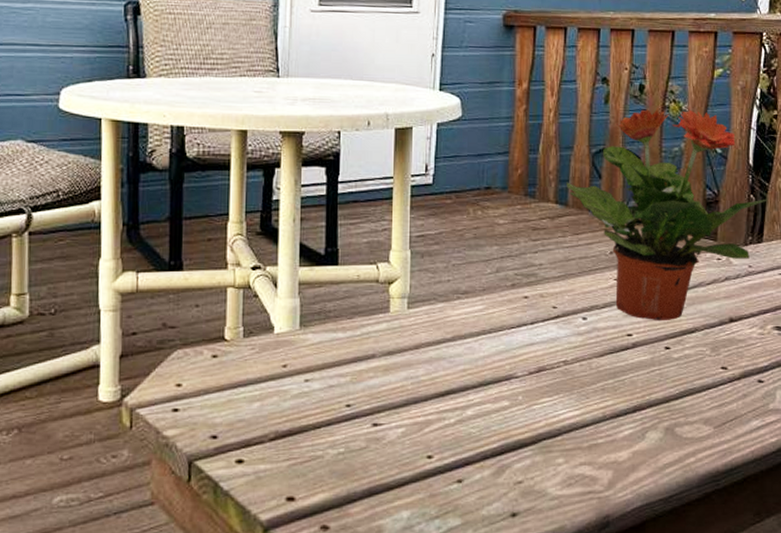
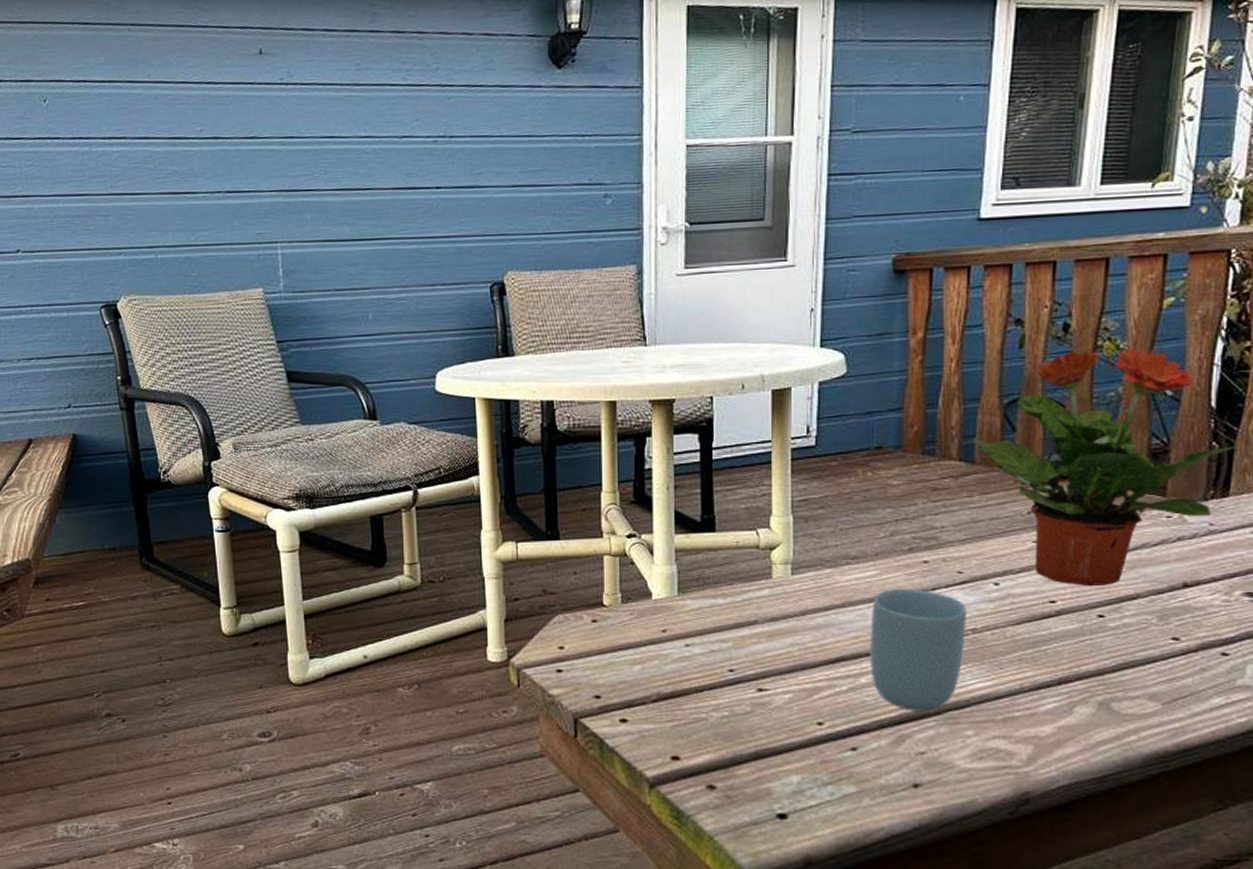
cup: none [476,323,560,441] -> present [870,589,967,711]

